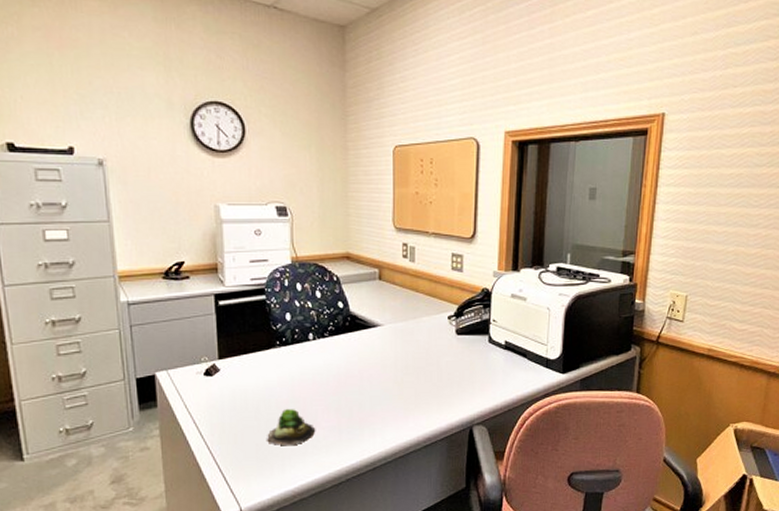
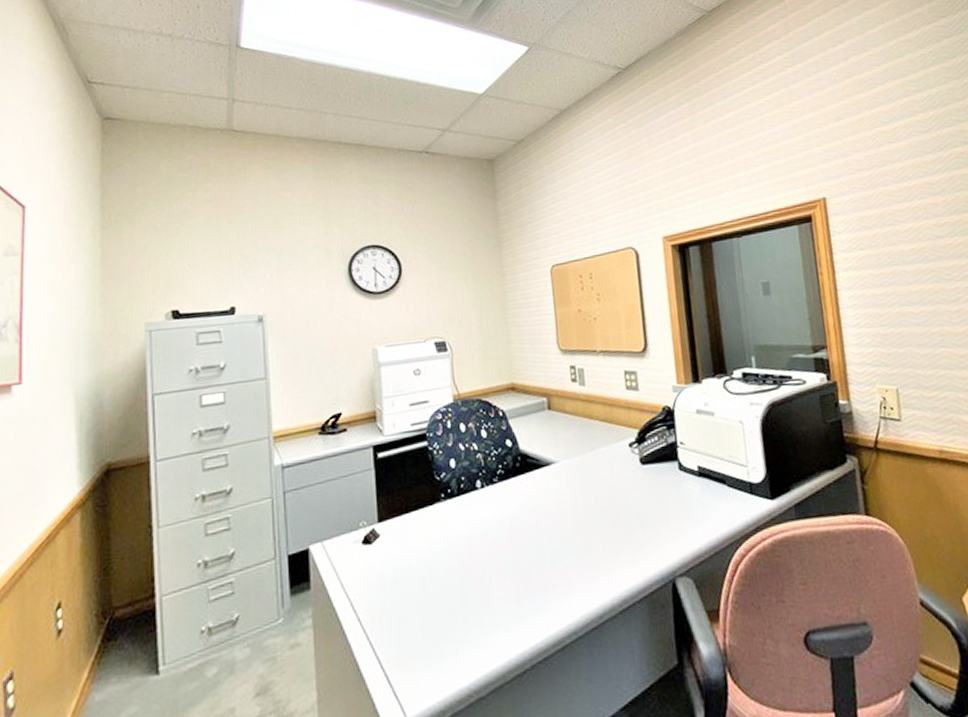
succulent plant: present [267,409,316,446] -> none [435,576,491,627]

